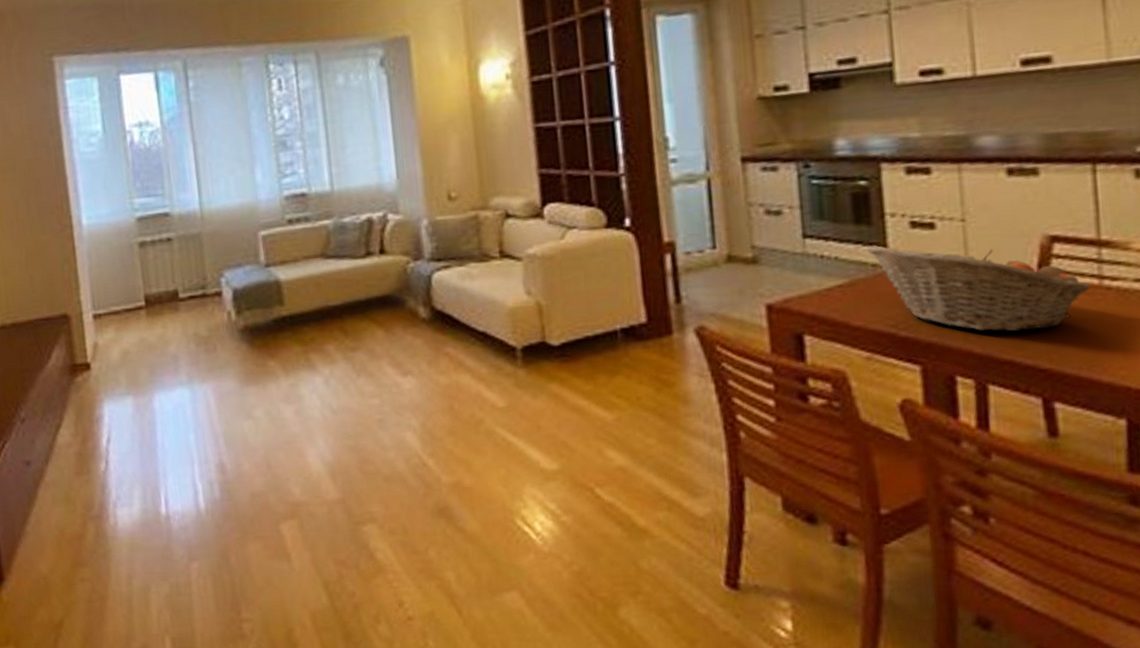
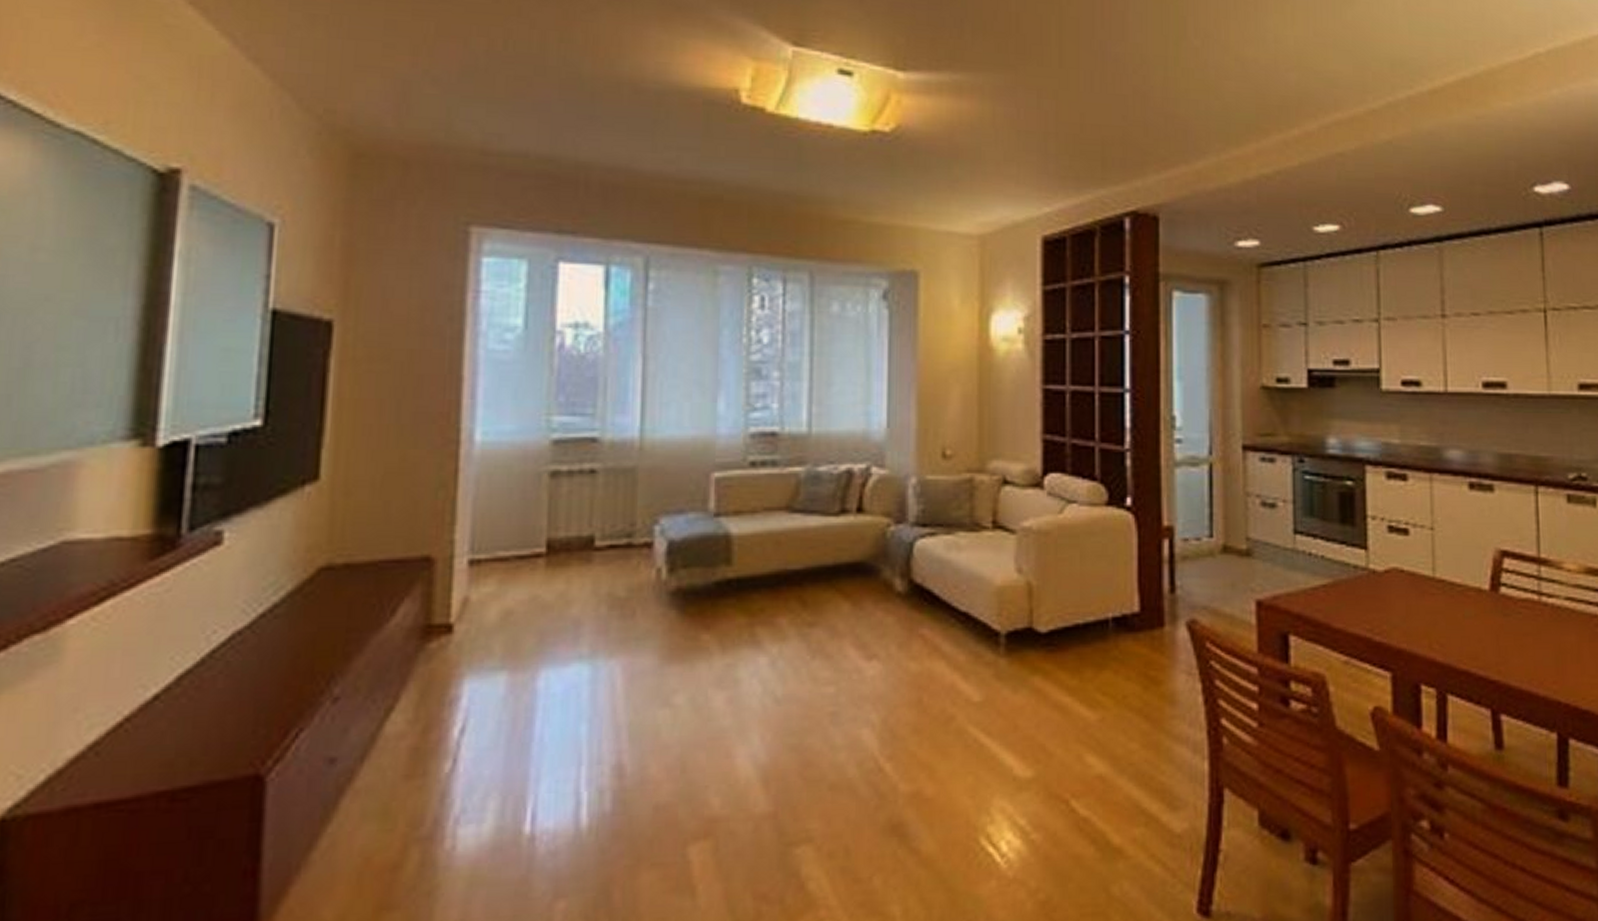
fruit basket: present [867,245,1091,332] -> none [1350,547,1532,642]

